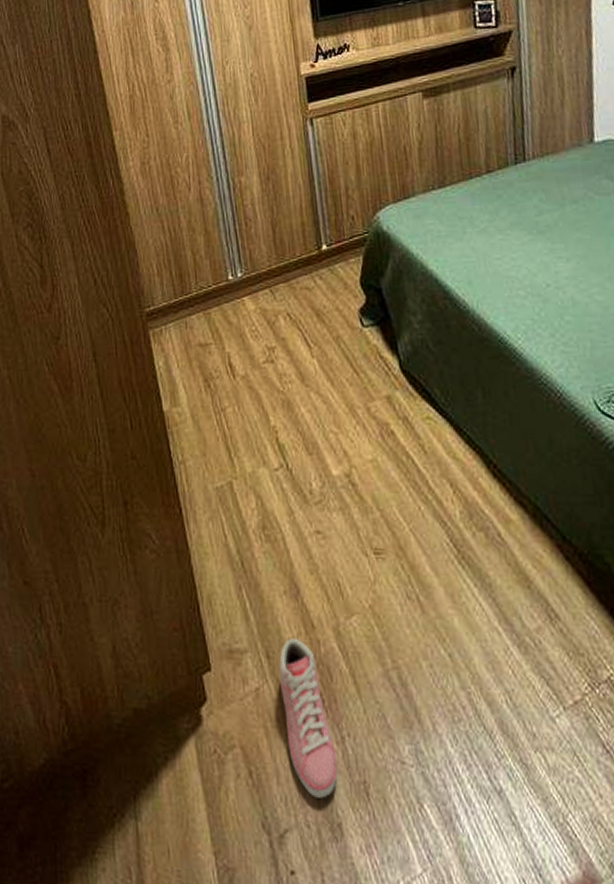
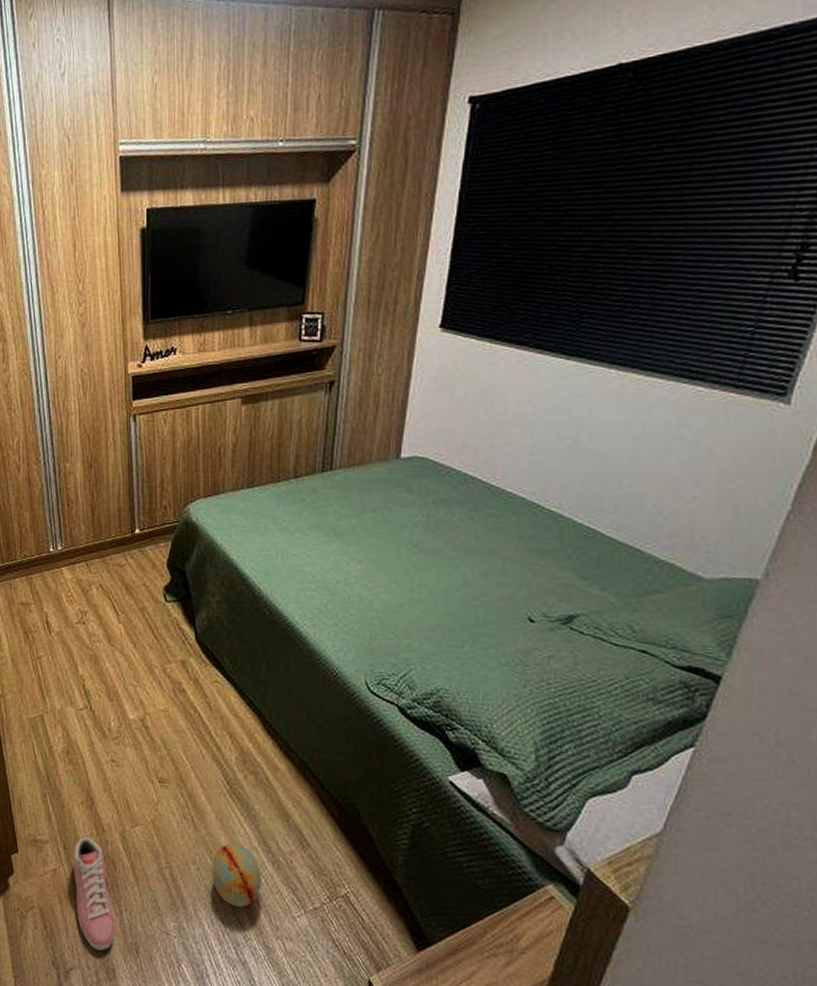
ball: none [446,625,509,713] -> present [212,843,262,908]

